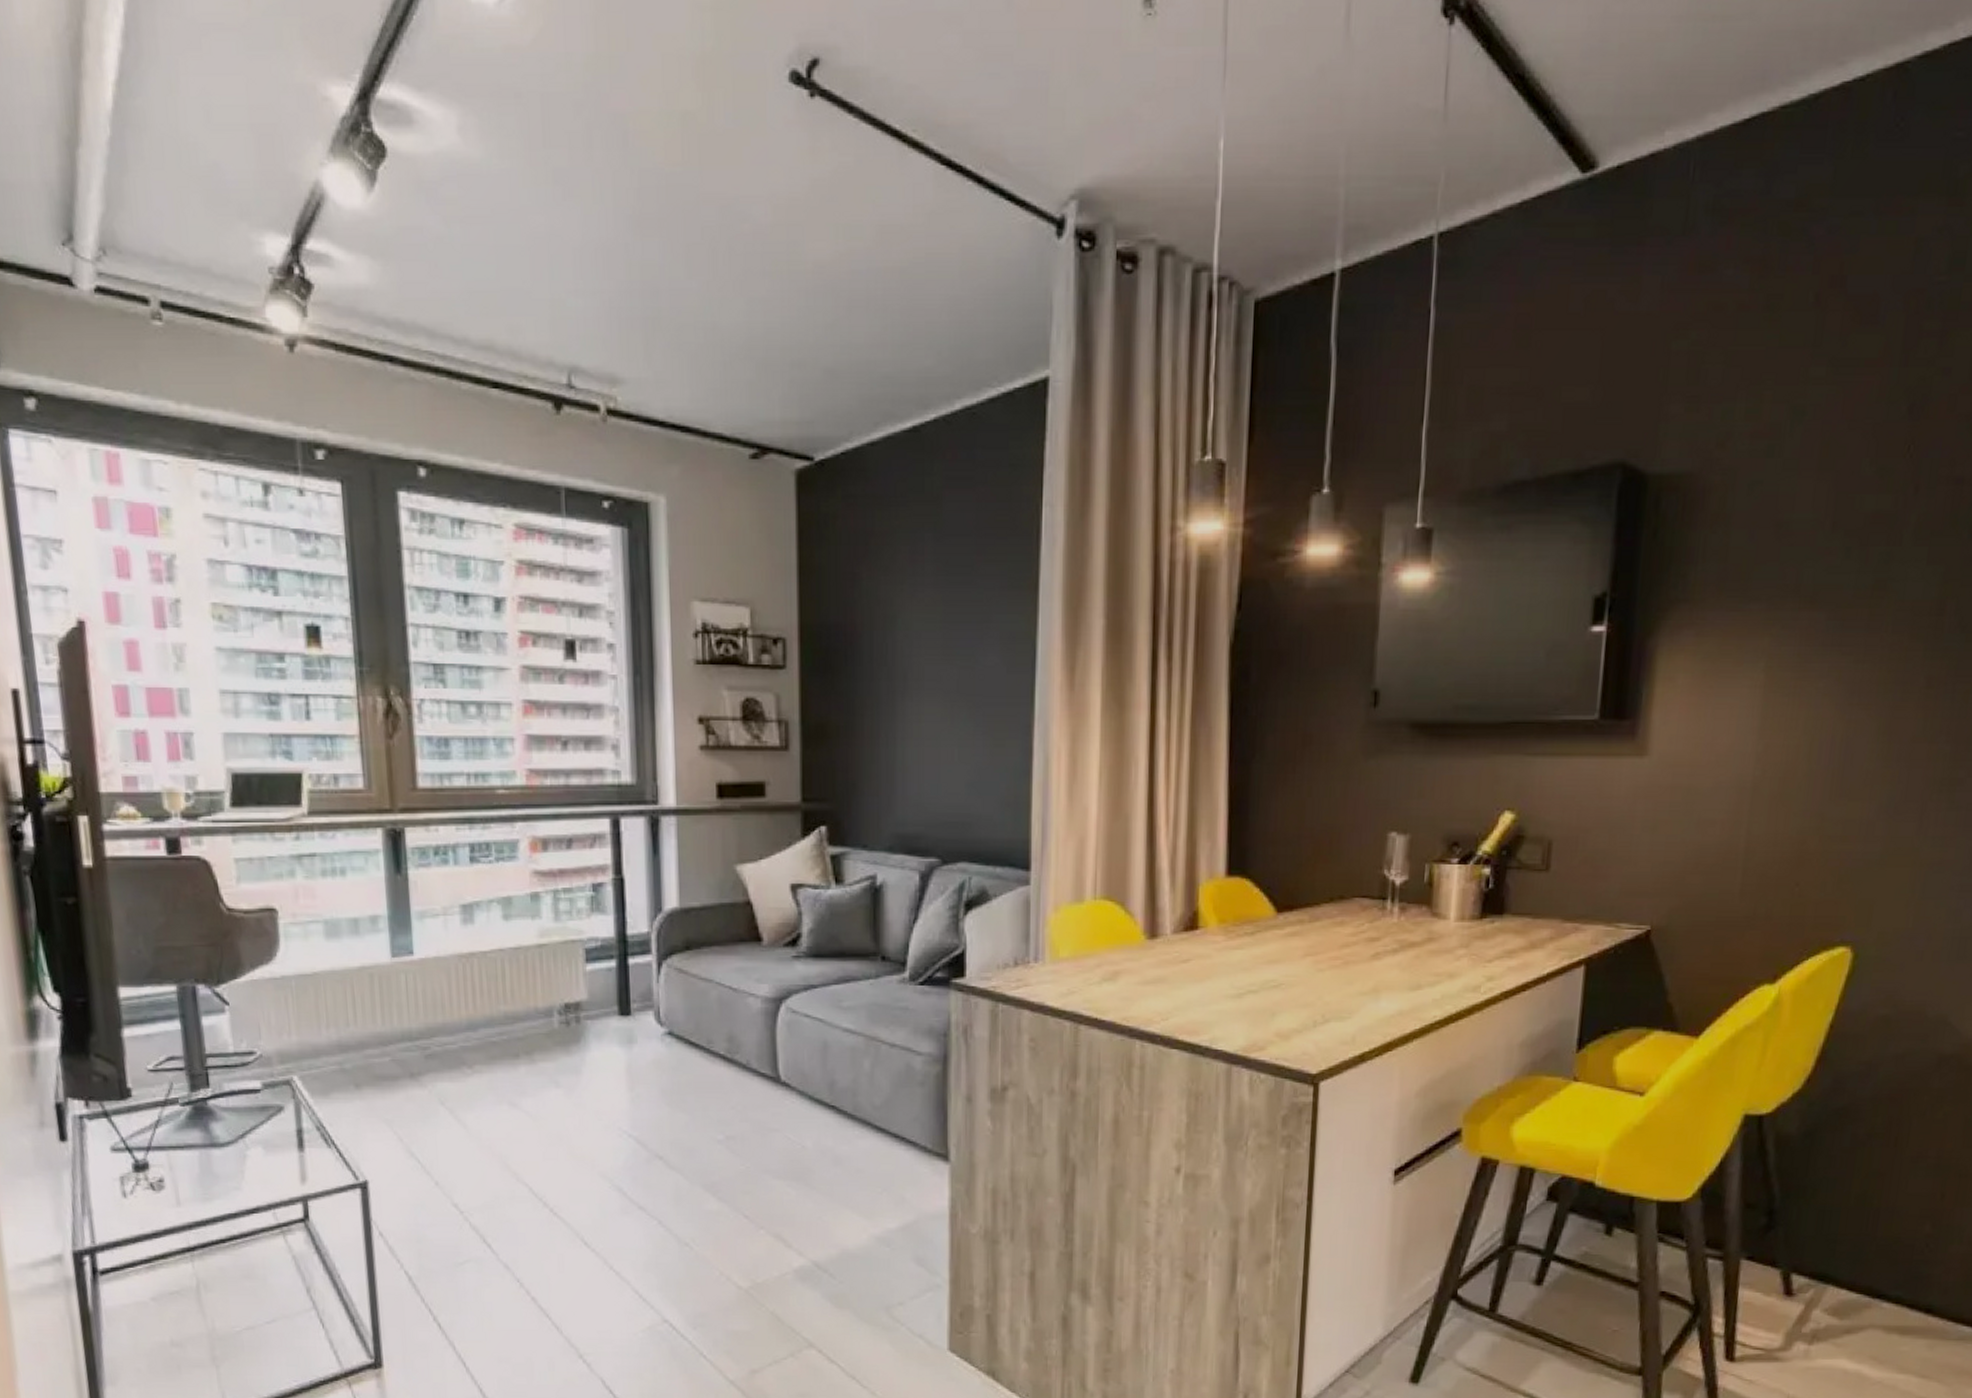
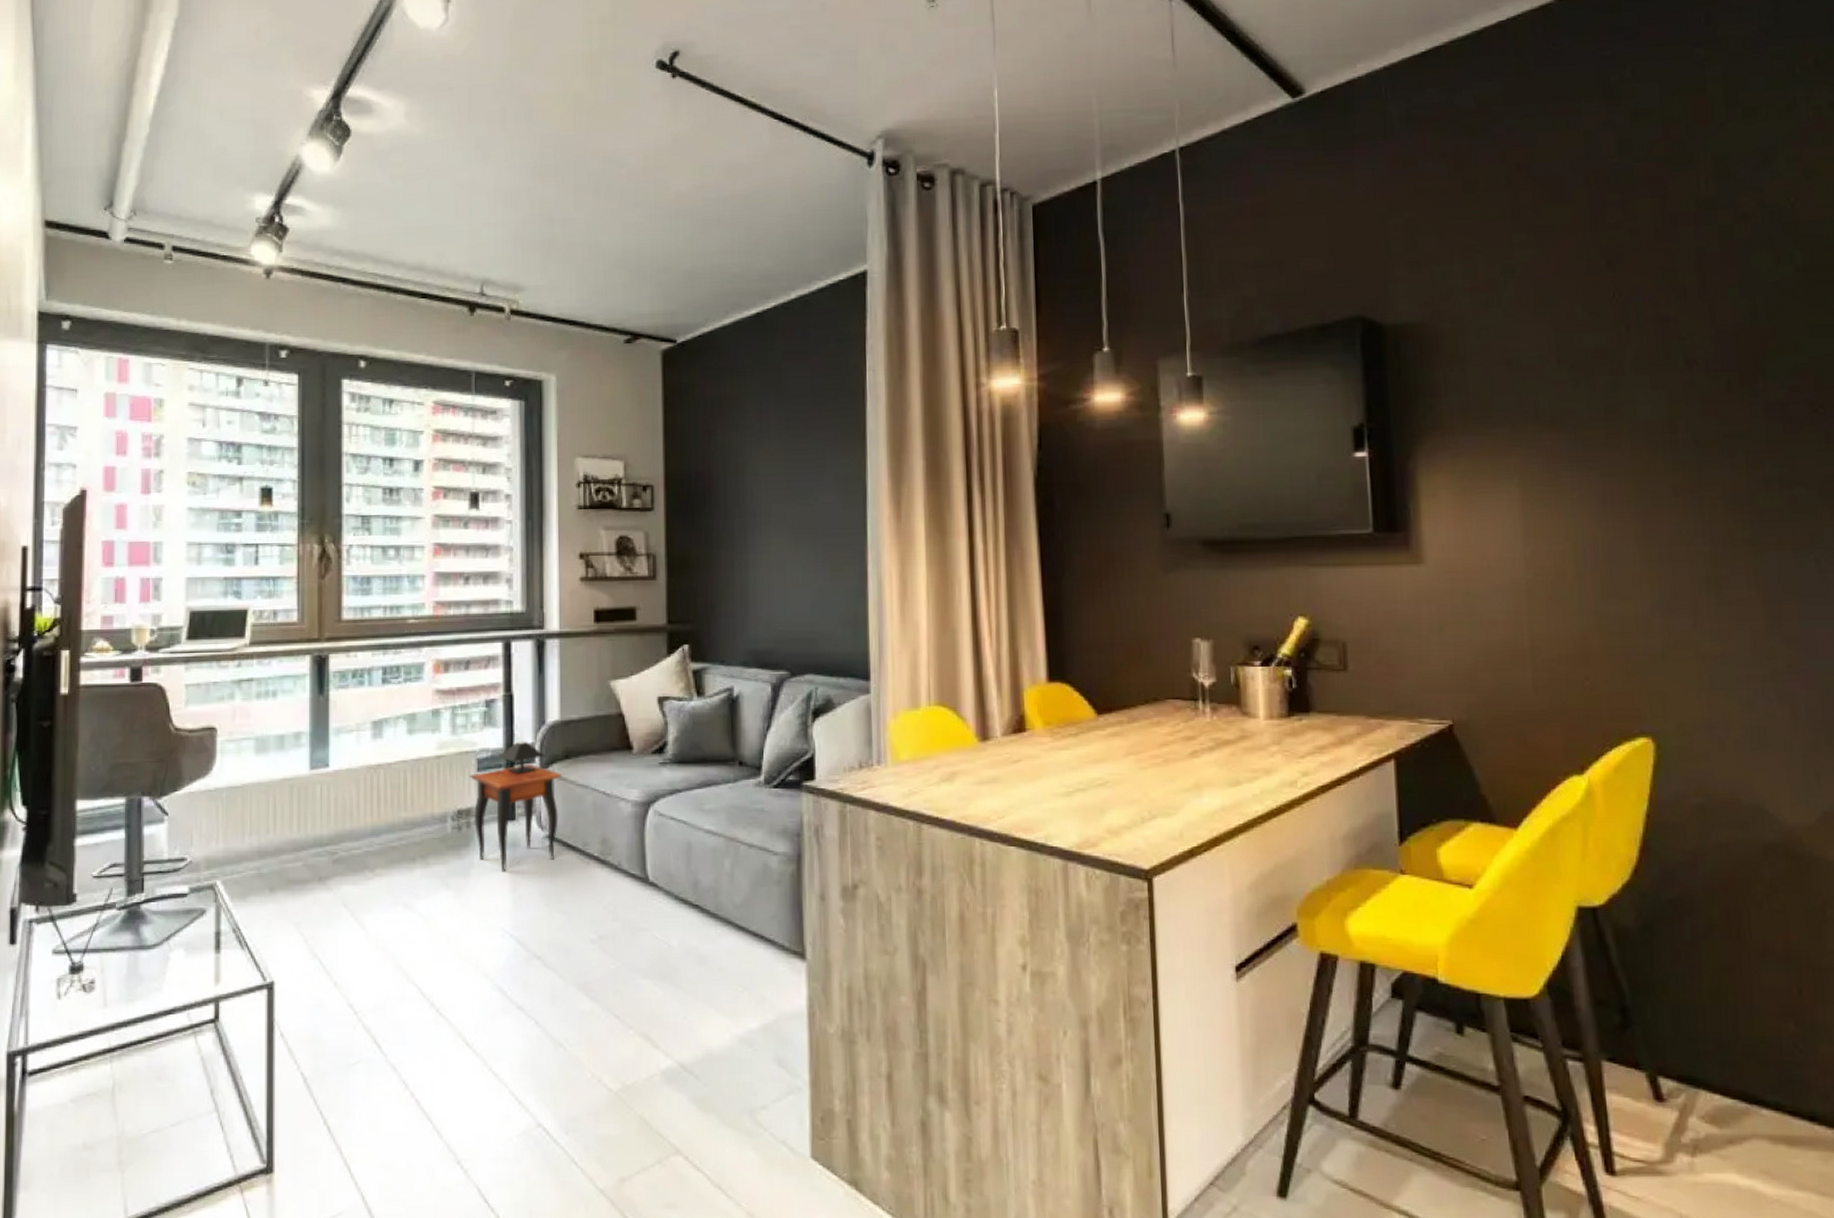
side table: none [577,930,682,1070] -> present [469,741,562,872]

